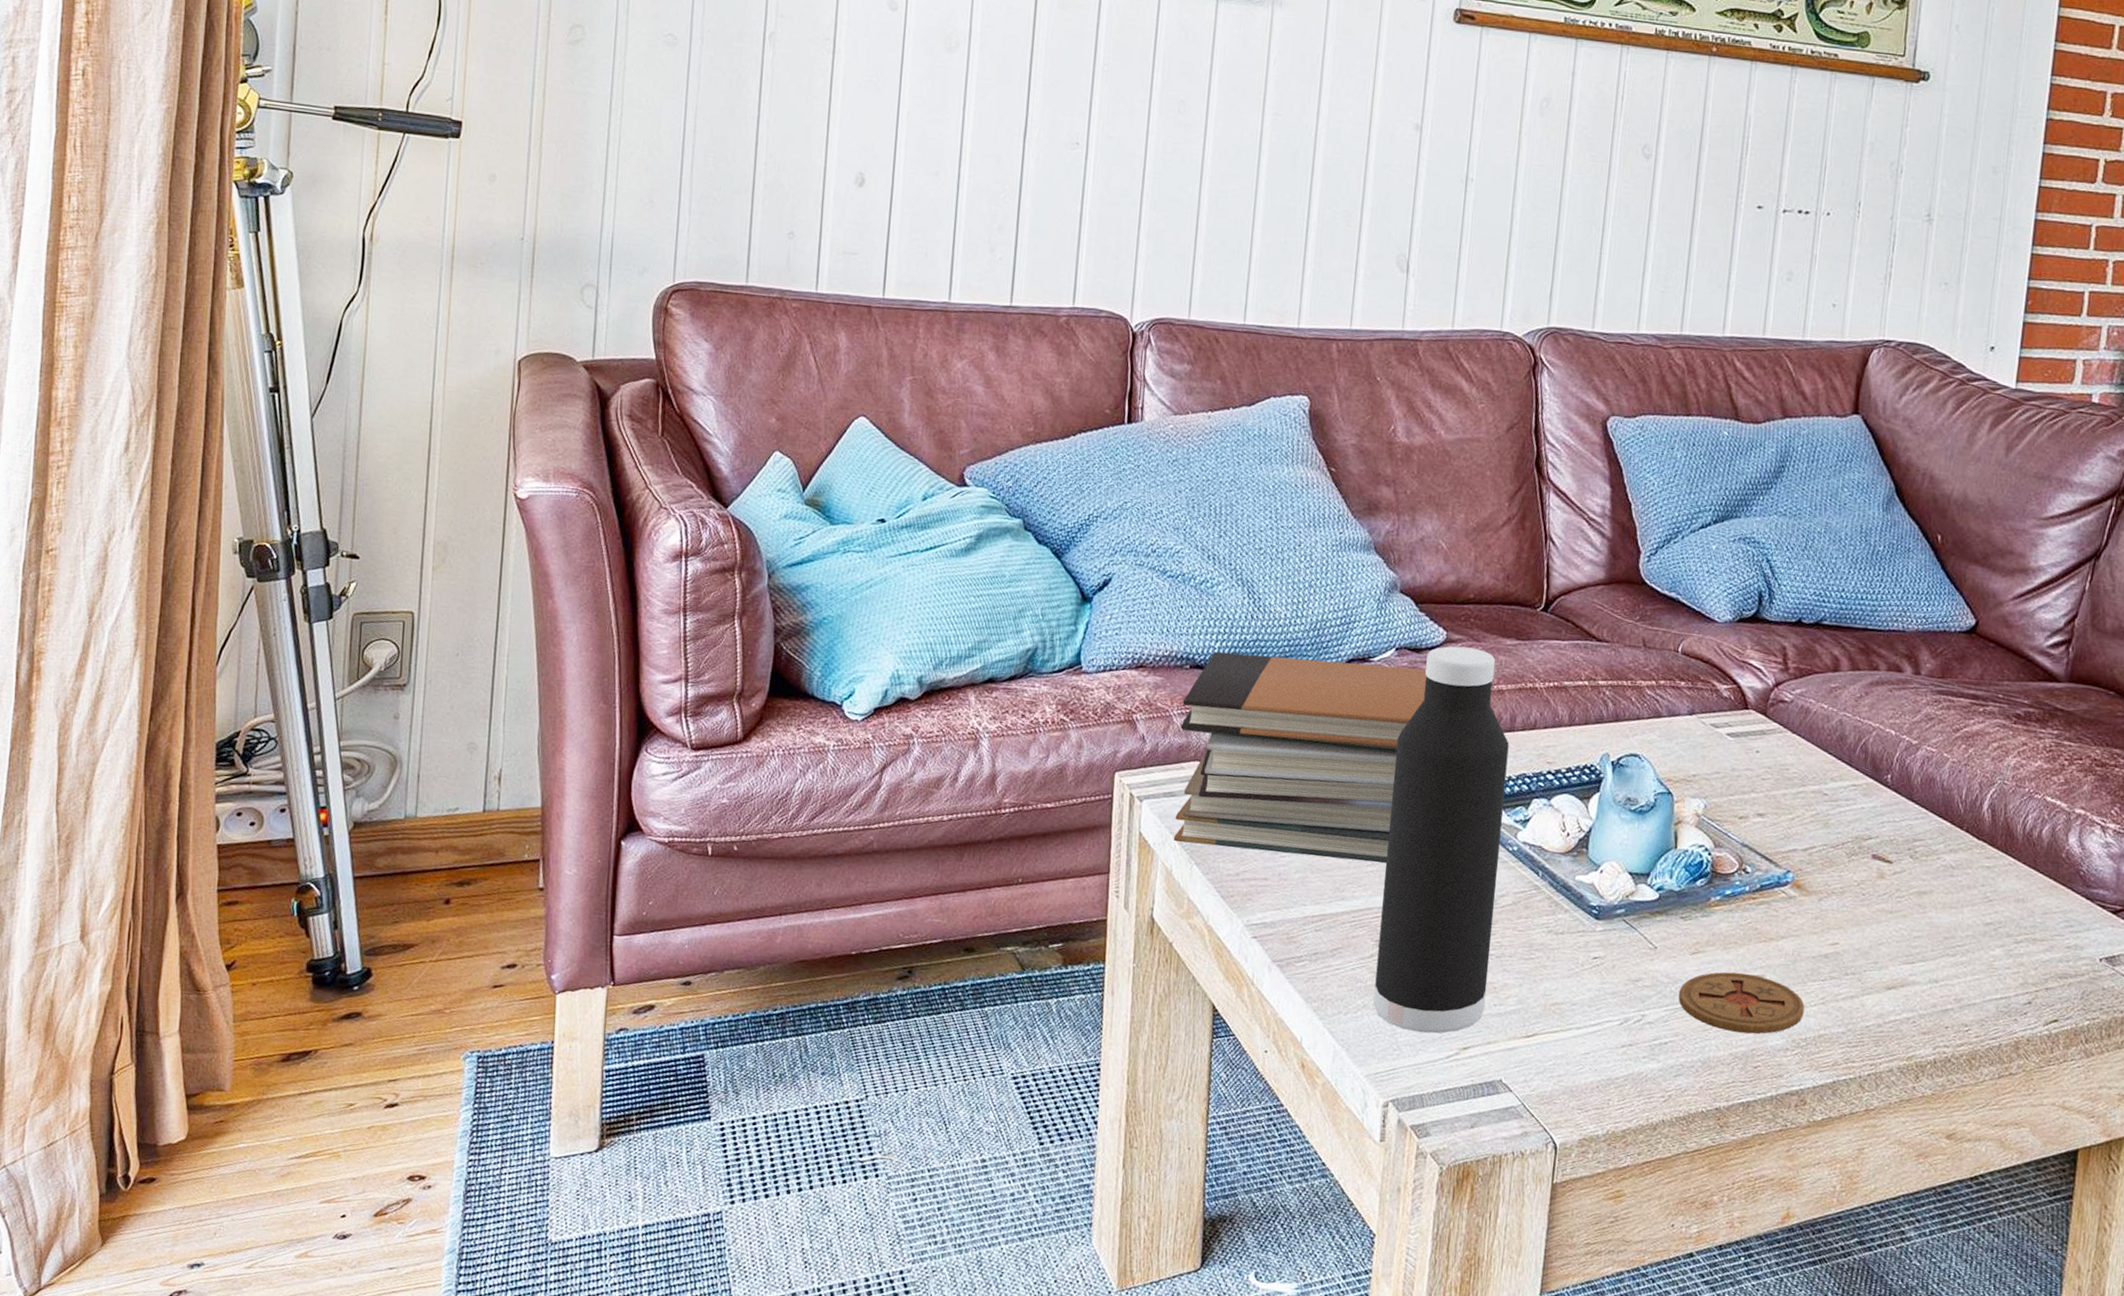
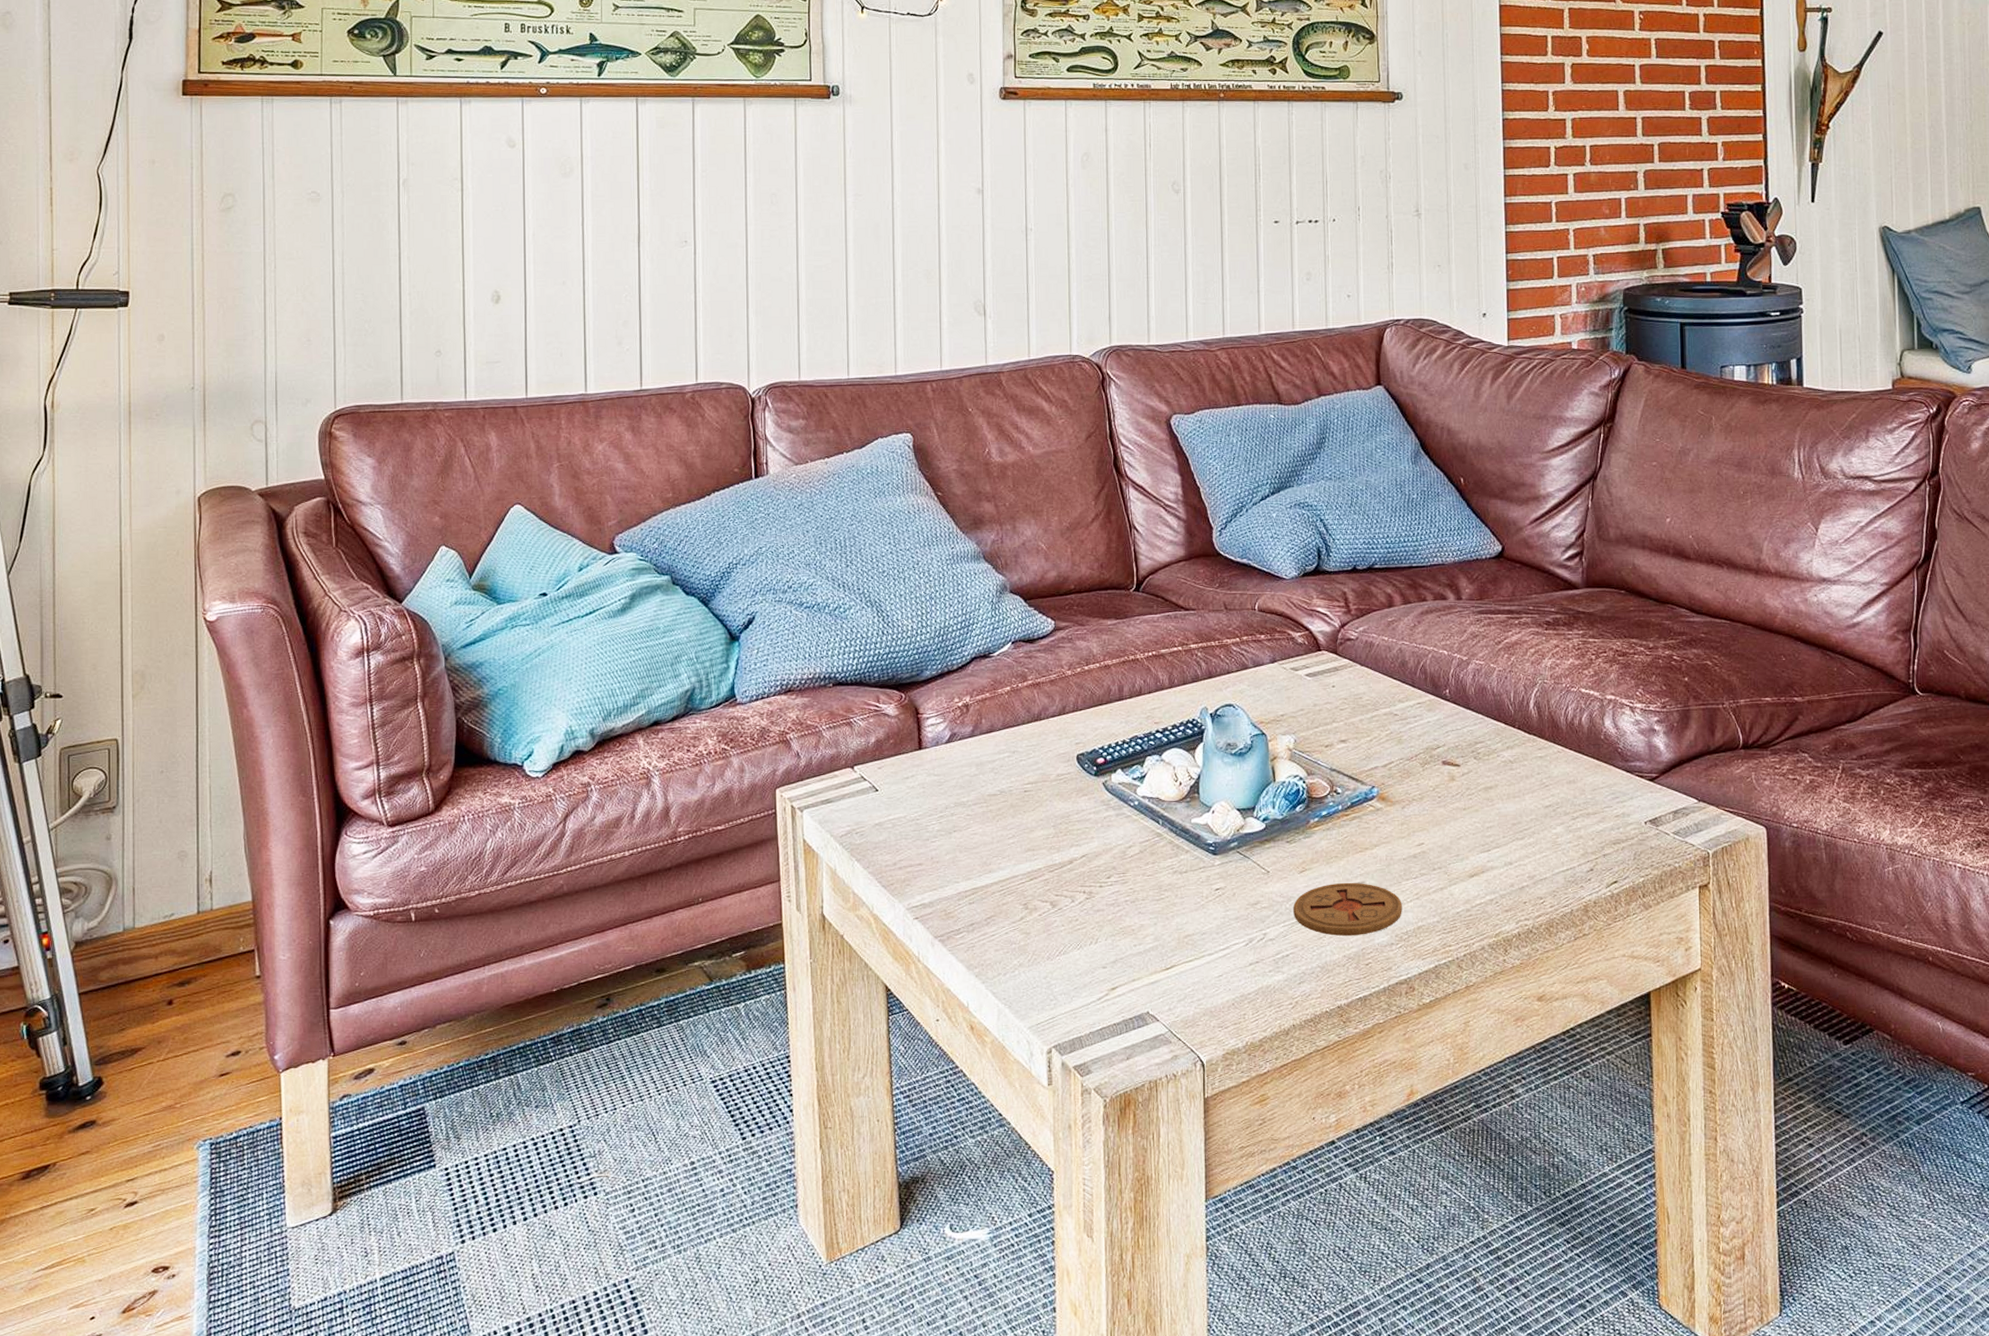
book stack: present [1173,652,1428,863] -> none [829,656,1042,843]
water bottle: present [1373,646,1509,1034] -> none [1022,632,1126,981]

